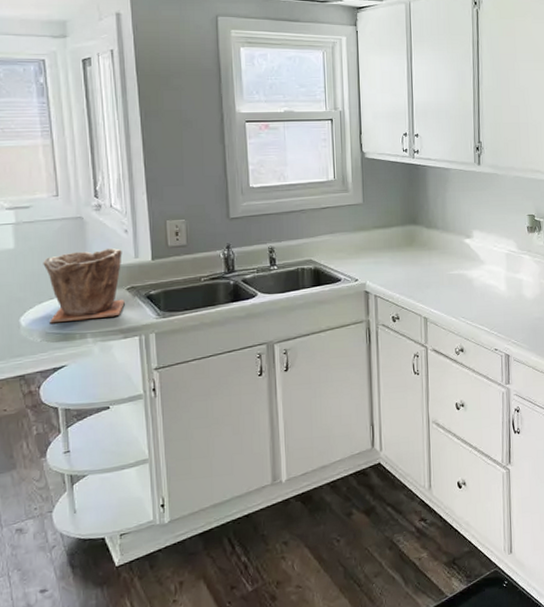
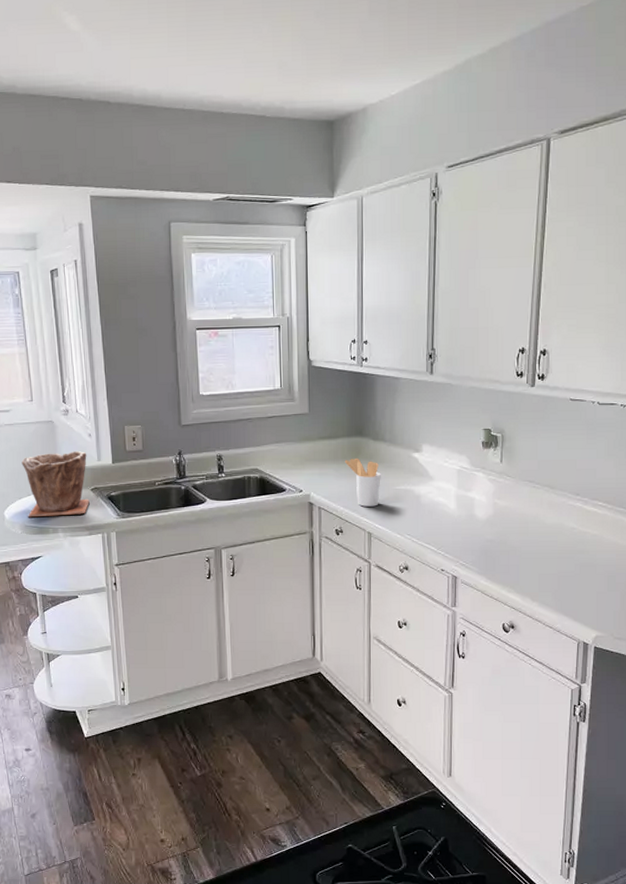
utensil holder: none [399,245,435,293] -> present [344,457,381,507]

